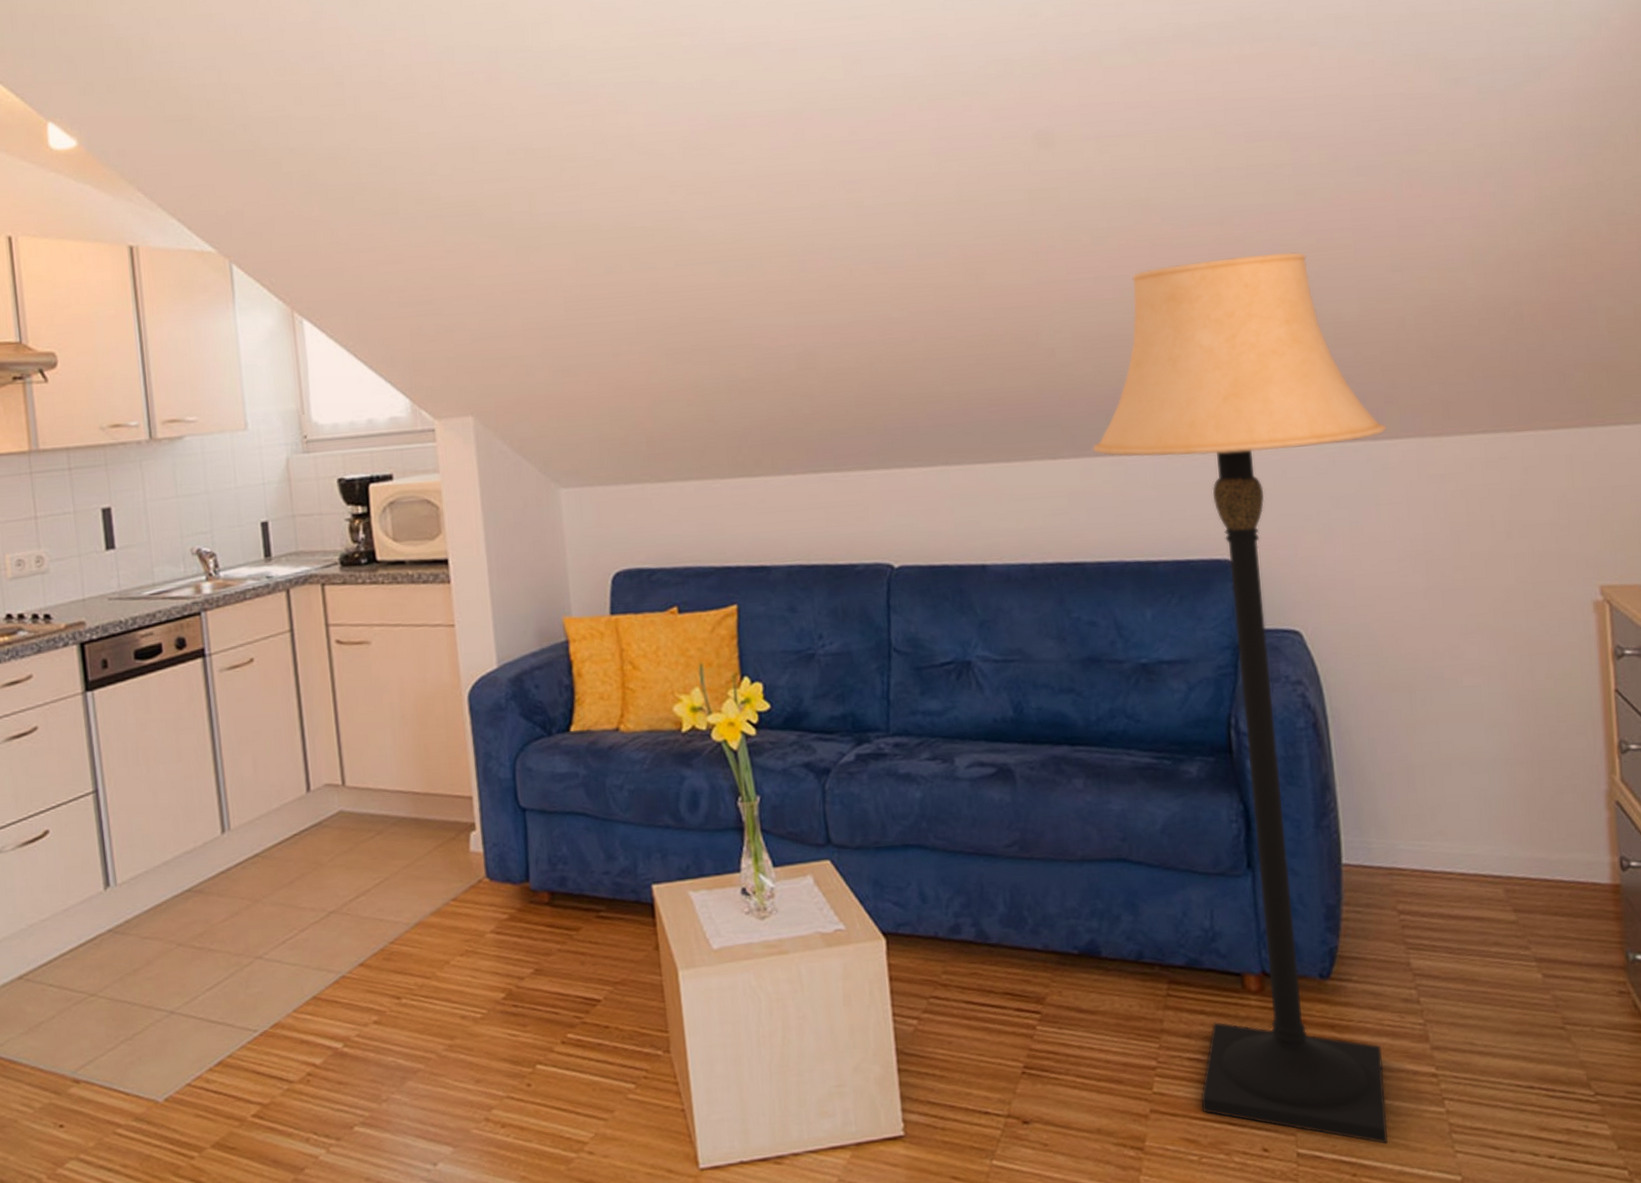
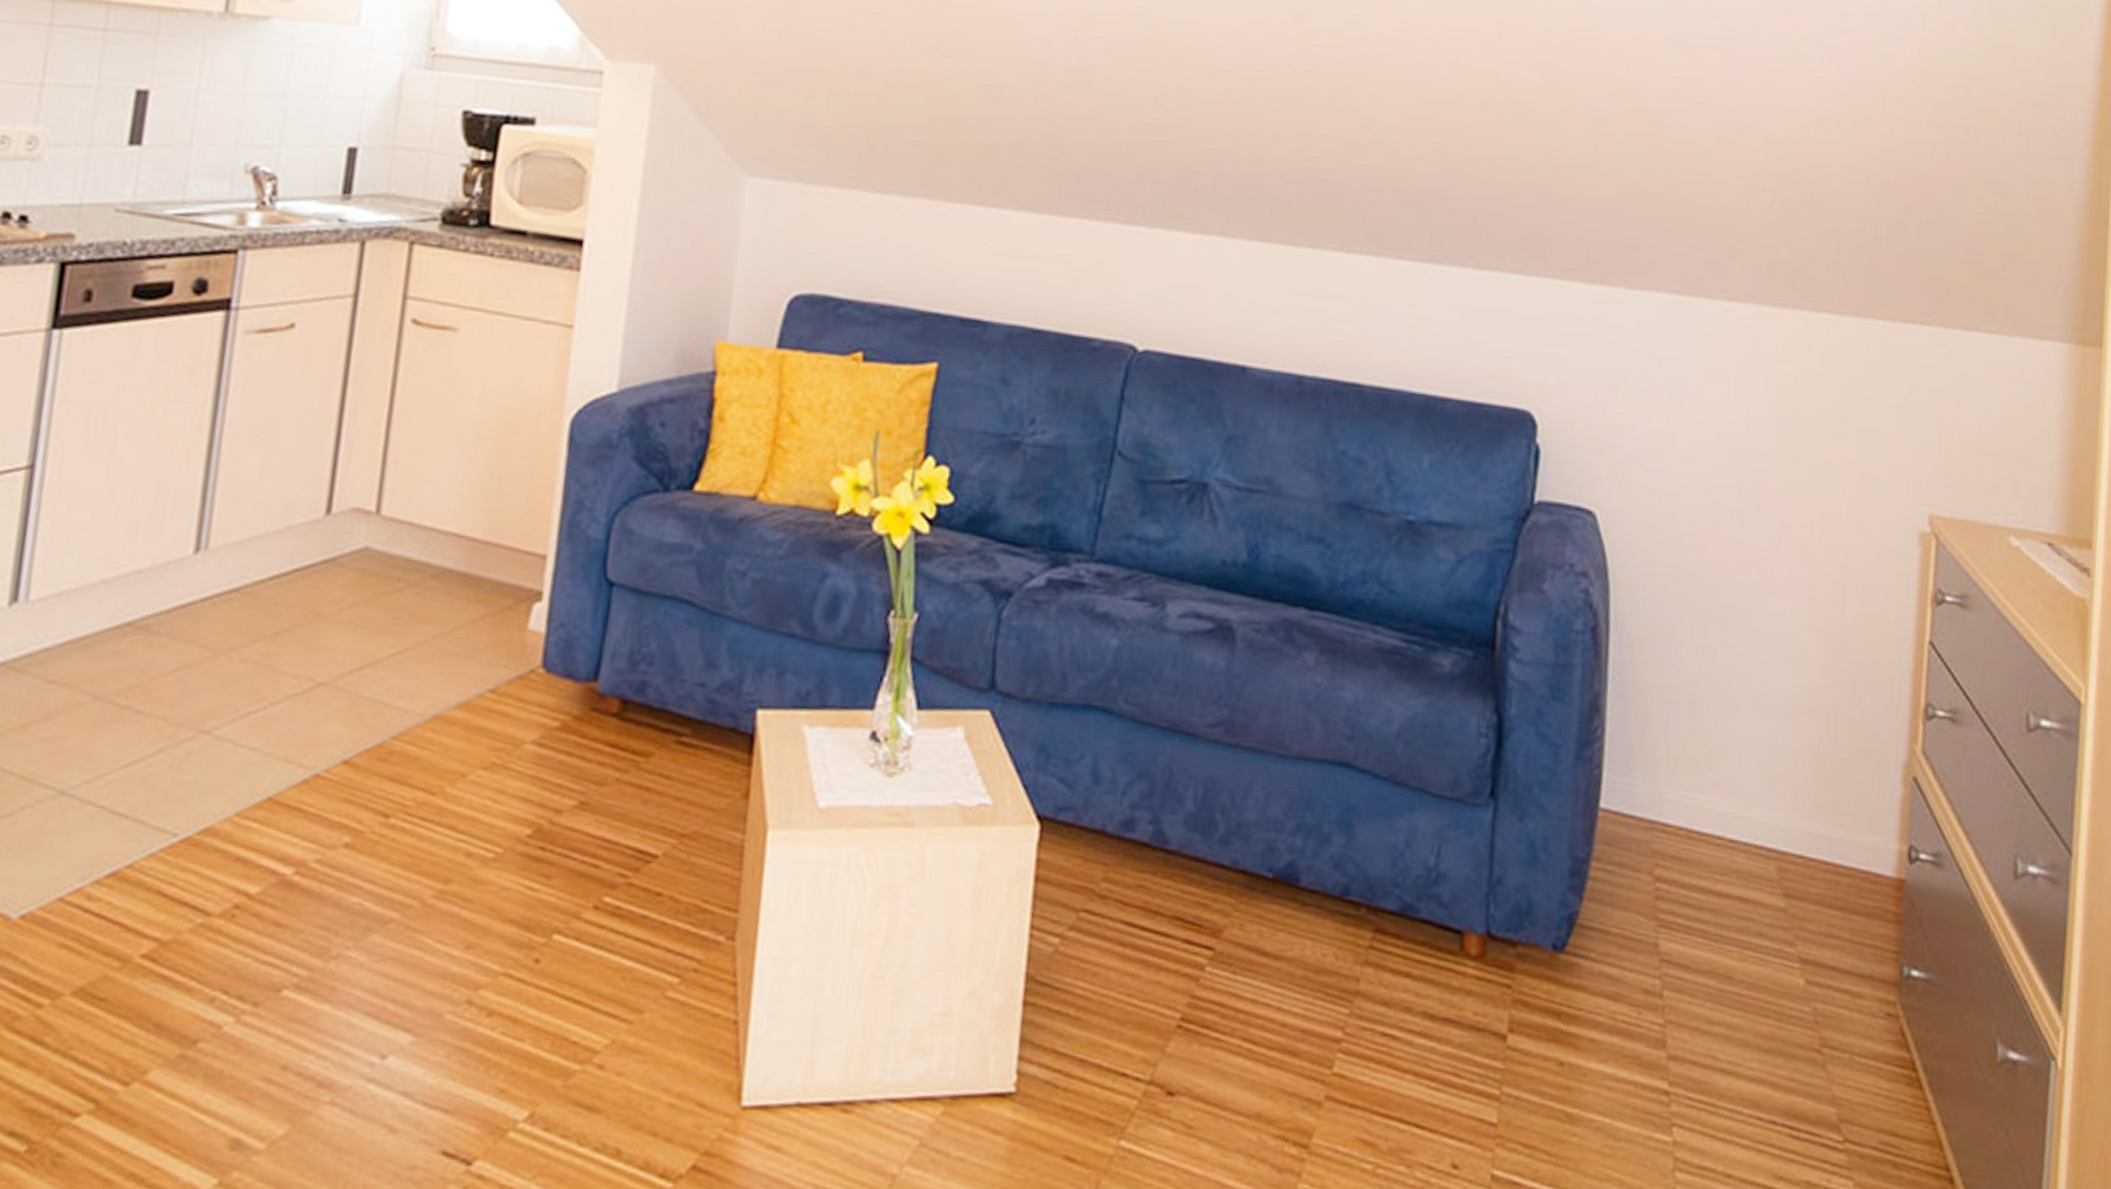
lamp: present [1092,251,1388,1144] -> none [1387,49,1726,1175]

